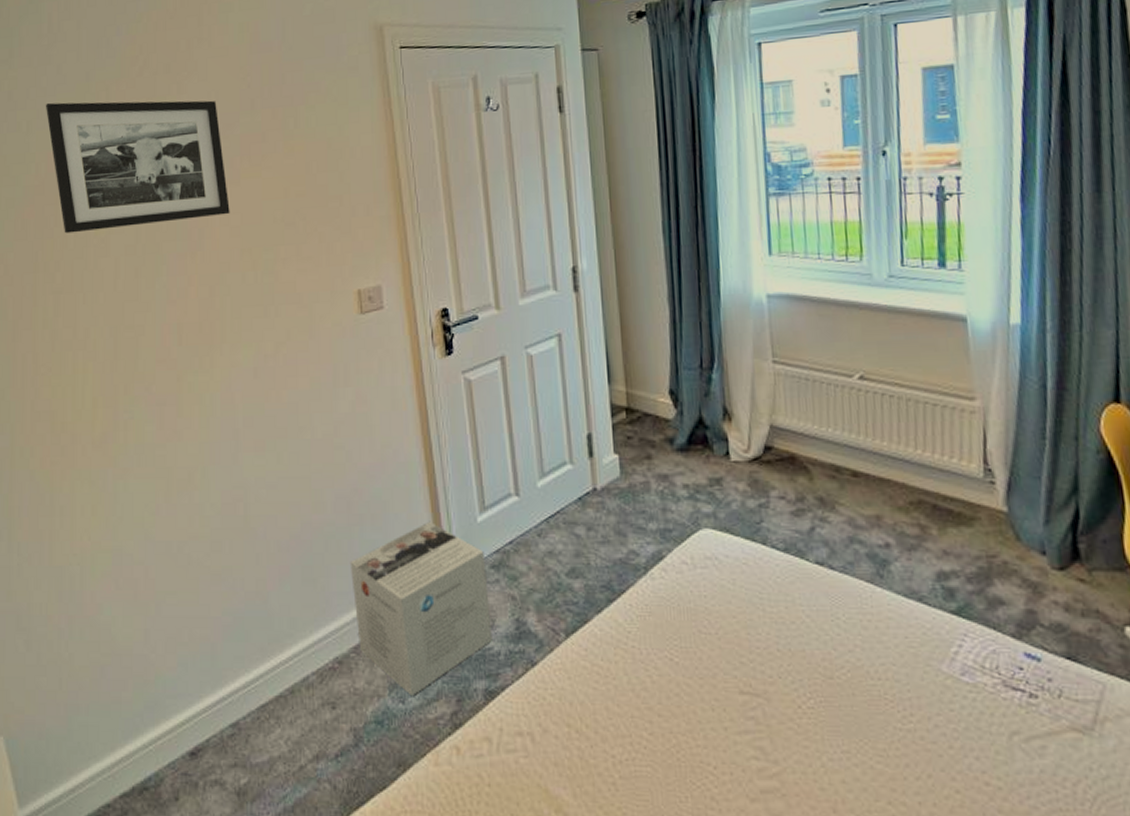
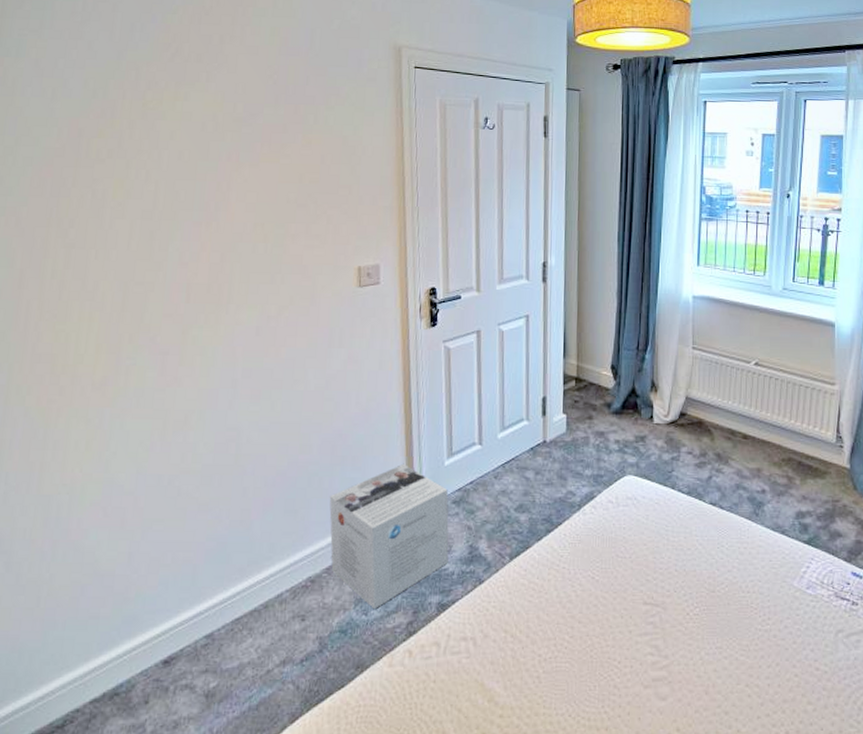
picture frame: present [45,100,230,234] -> none [72,74,247,195]

